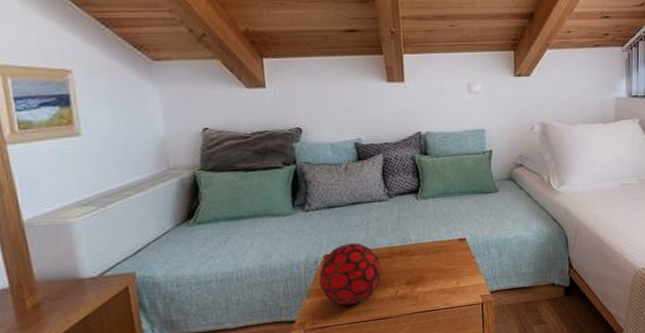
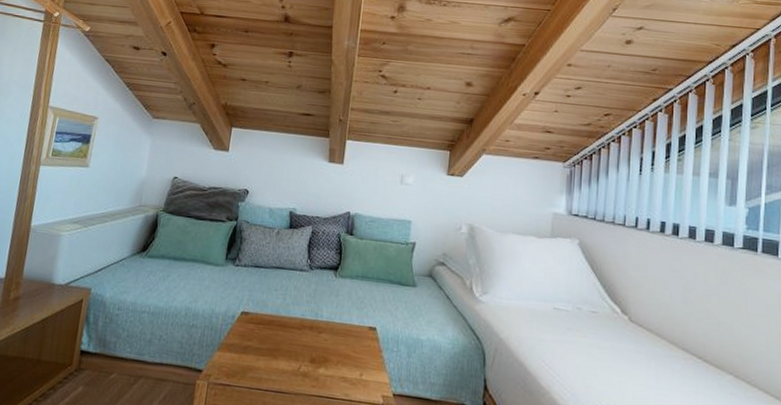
decorative orb: present [318,243,382,306] -> none [231,305,290,369]

